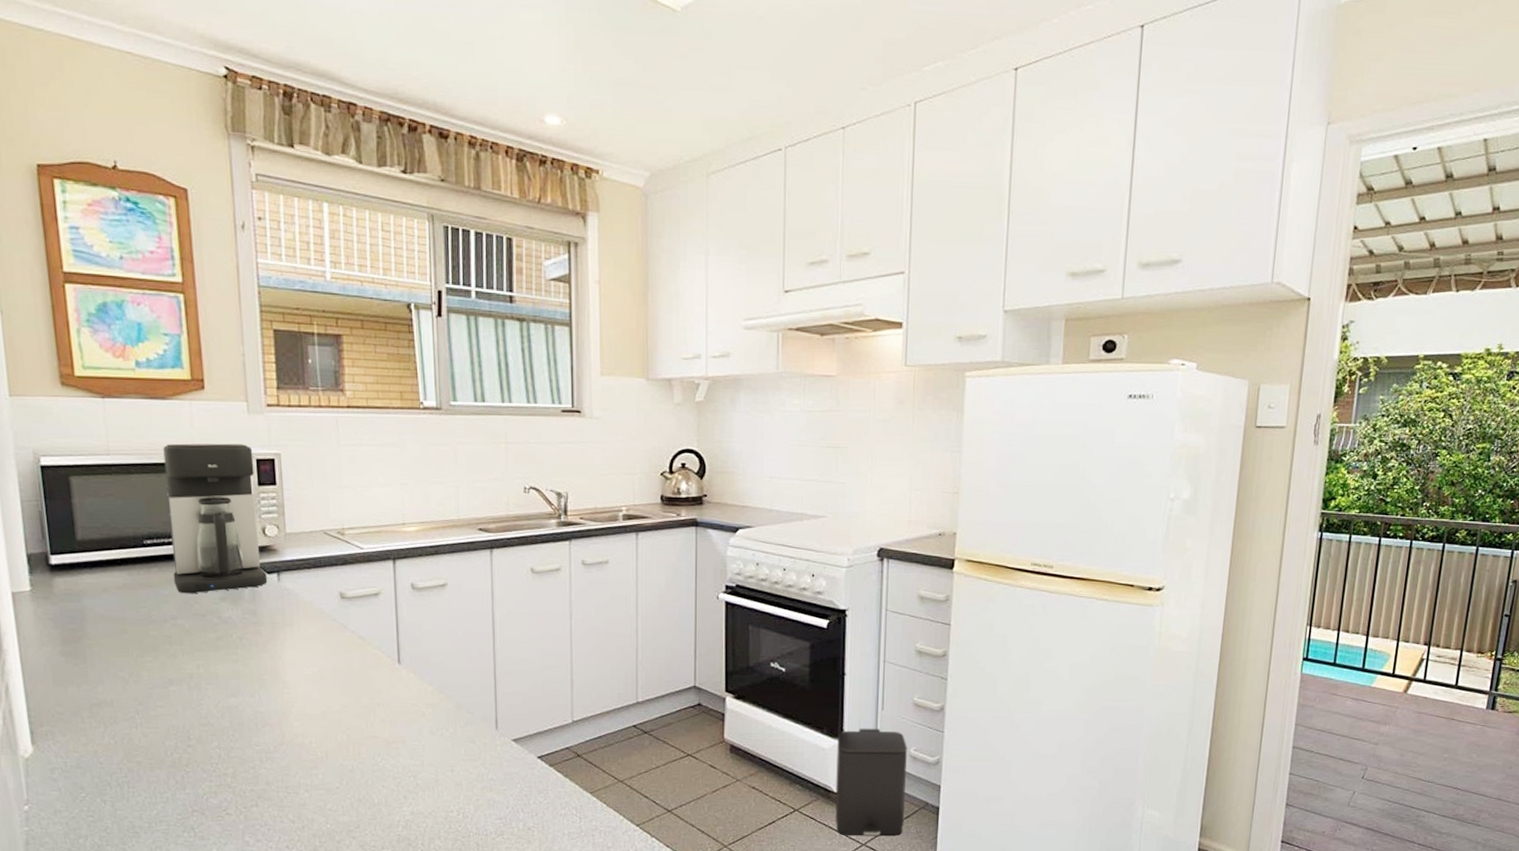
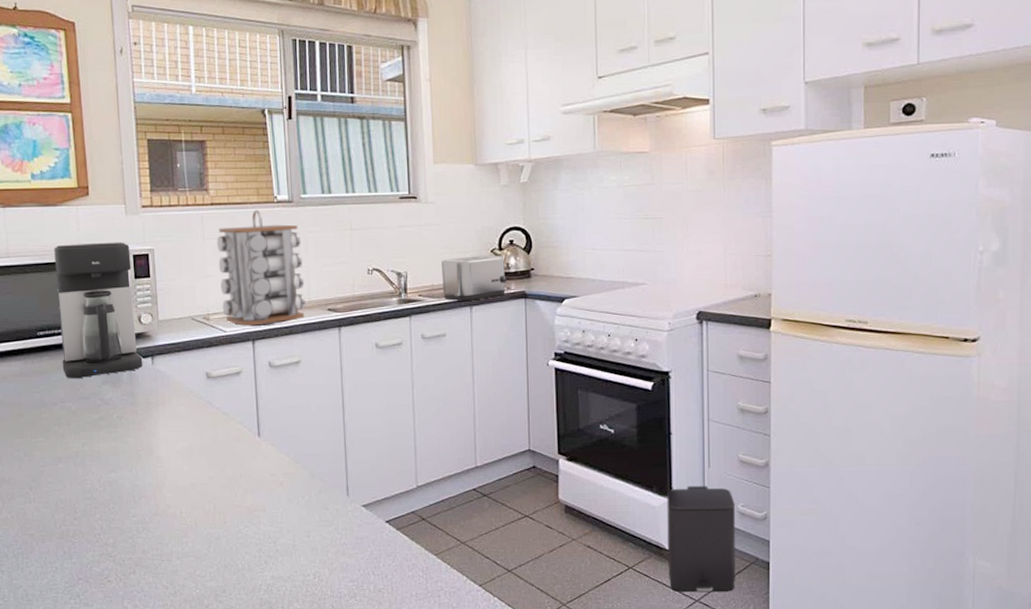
spice rack: none [353,415,454,544] -> present [217,209,306,326]
toaster: none [606,477,678,528] -> present [442,254,507,302]

